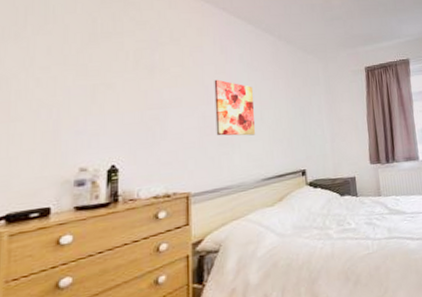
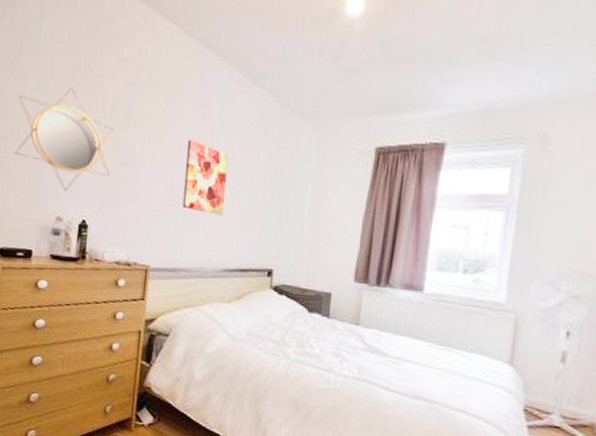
home mirror: none [22,49,139,143] -> present [15,87,114,192]

